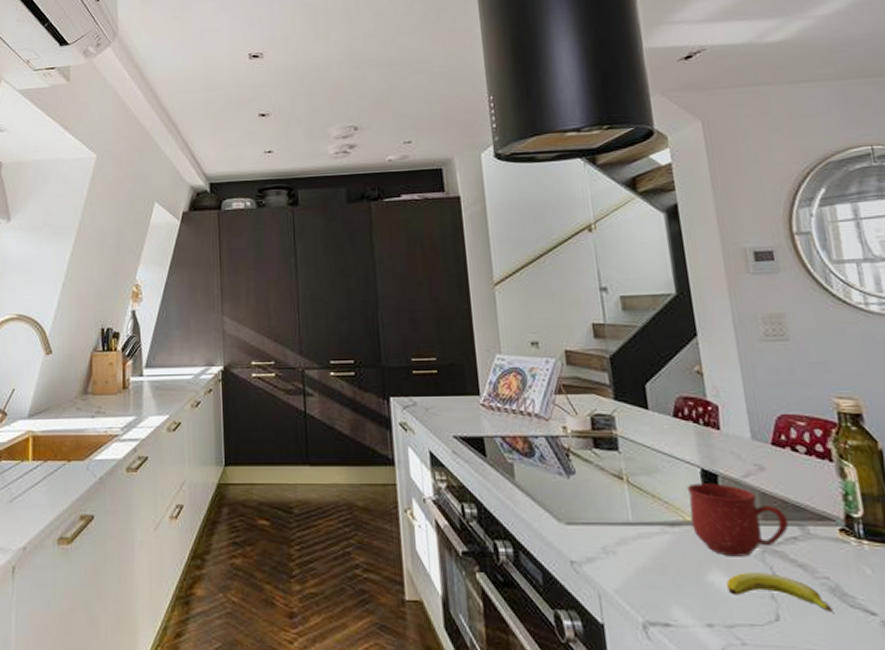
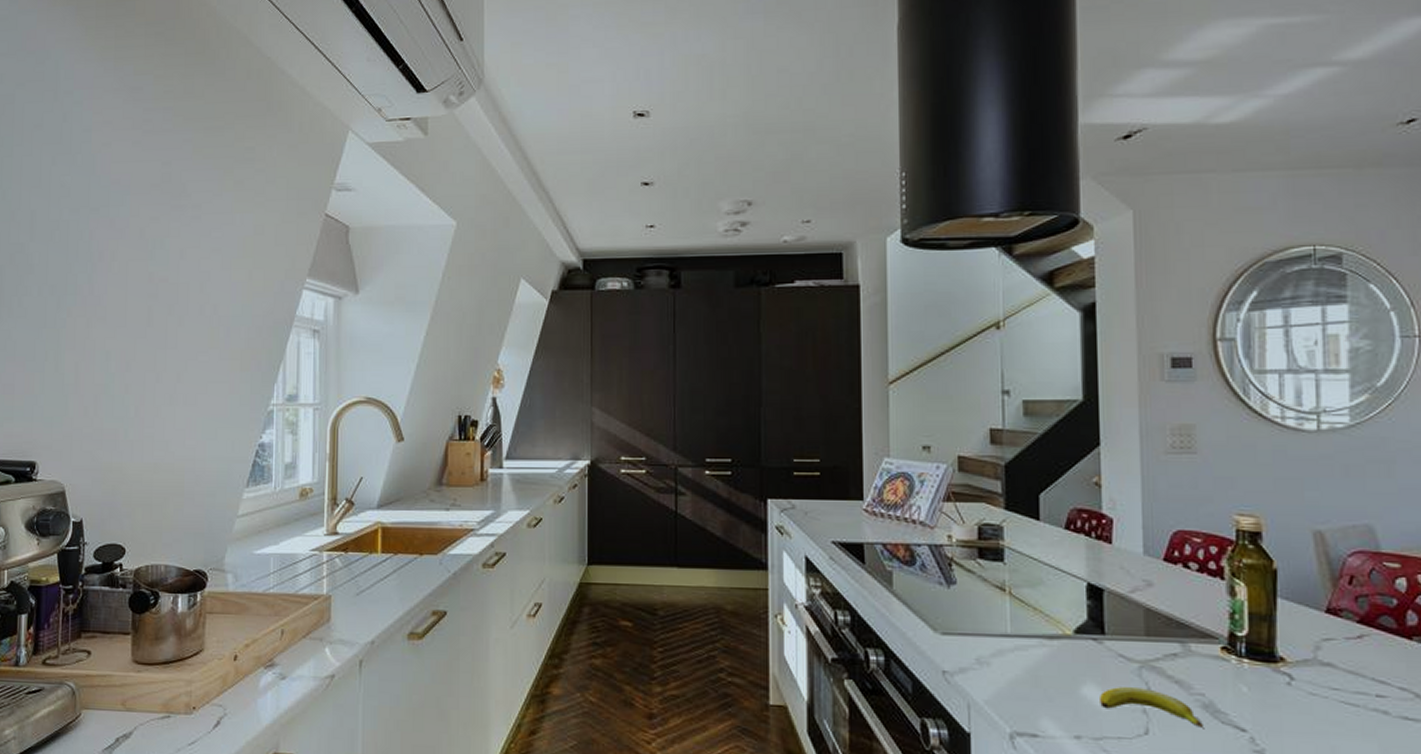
mug: present [686,483,789,557] -> none [1070,597,1170,672]

